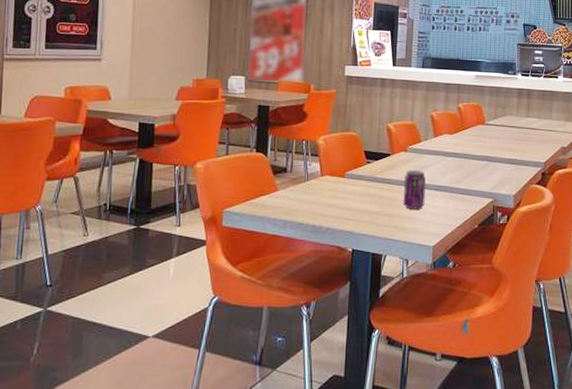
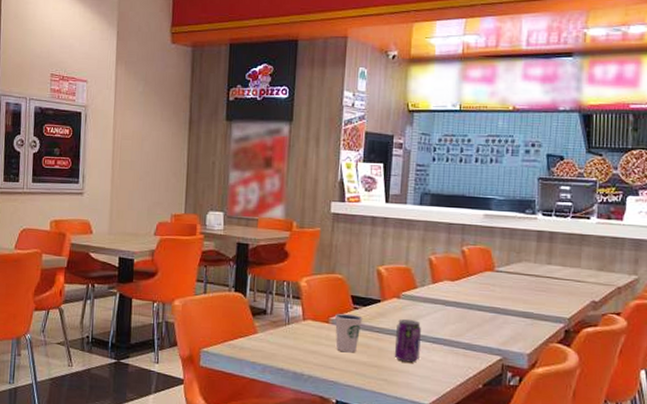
dixie cup: none [349,167,375,204] -> present [334,313,363,353]

